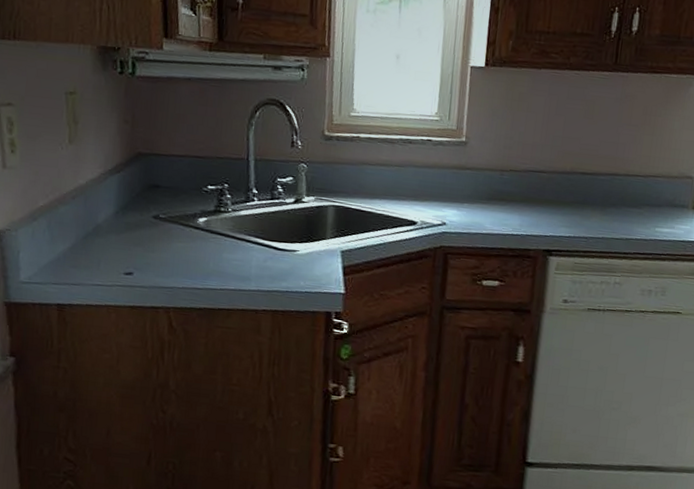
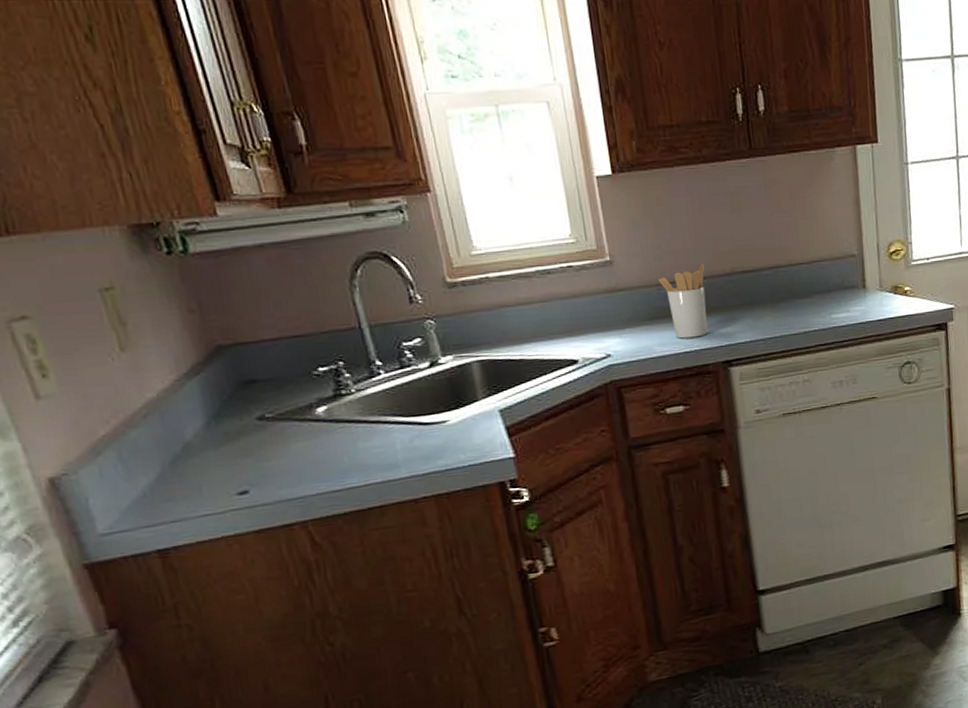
utensil holder: none [503,159,548,224] -> present [658,263,708,339]

